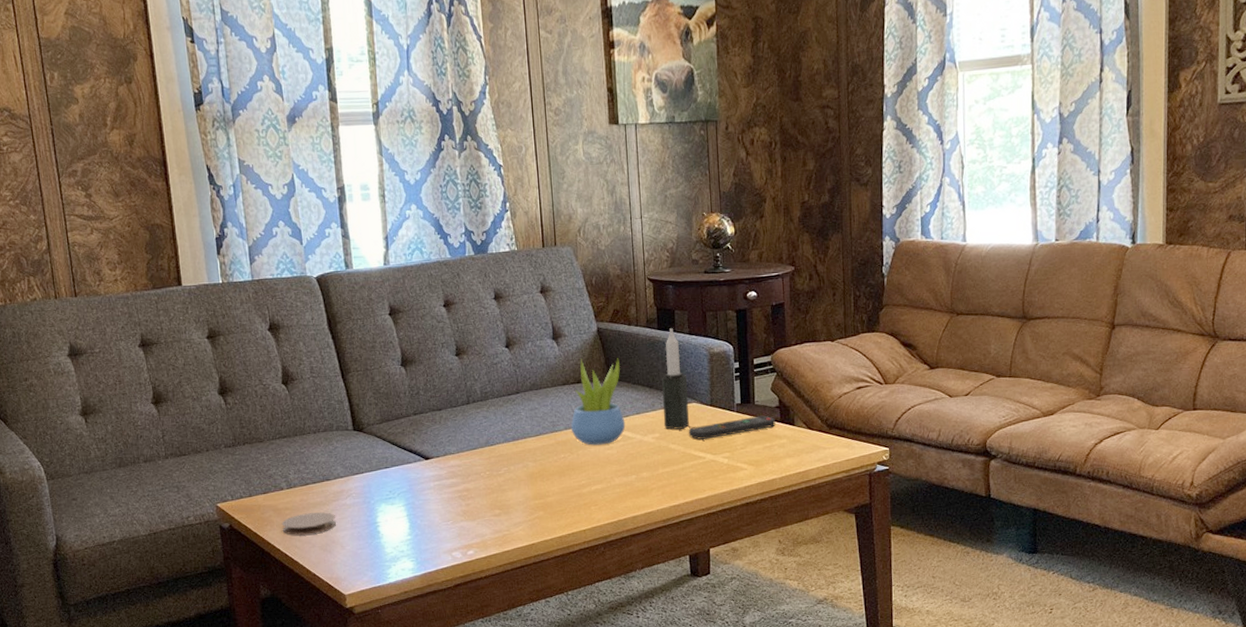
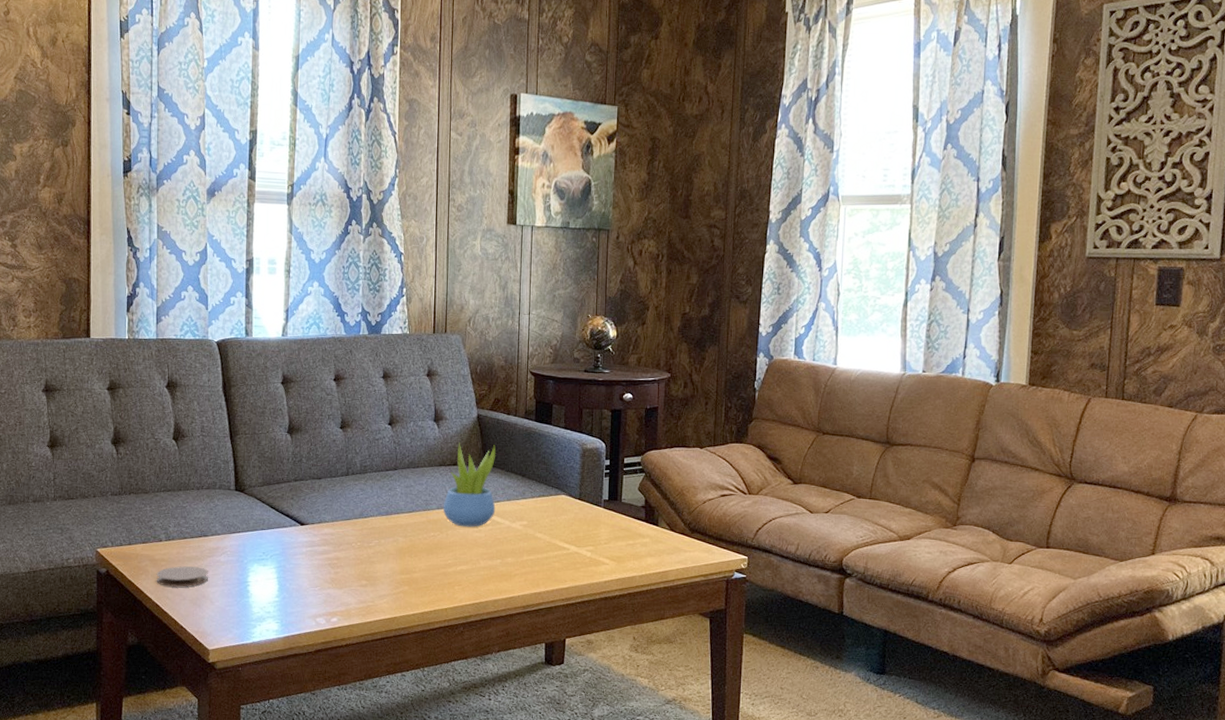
candle: present [662,328,689,430] -> none [533,421,558,519]
remote control: present [688,415,776,440] -> none [555,513,640,531]

